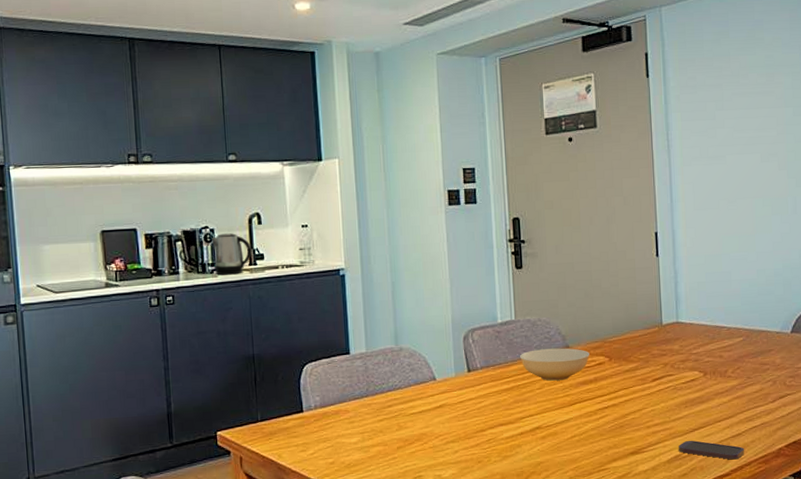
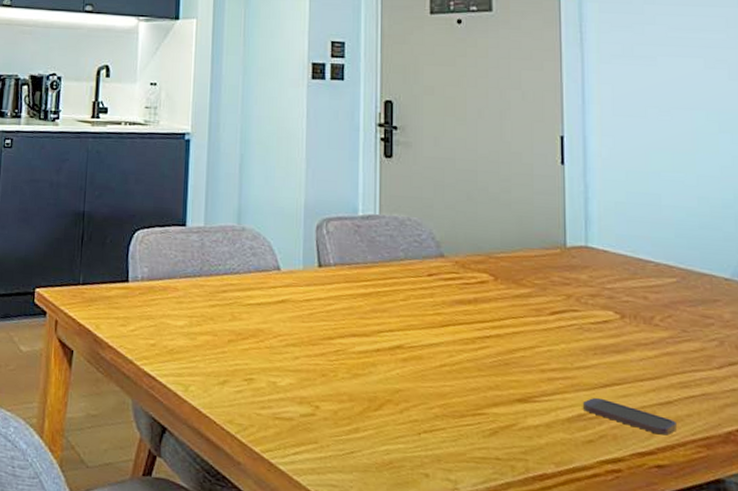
kettle: present [212,232,252,275] -> none [56,81,97,126]
bowl: present [519,348,590,381] -> none [381,253,469,295]

